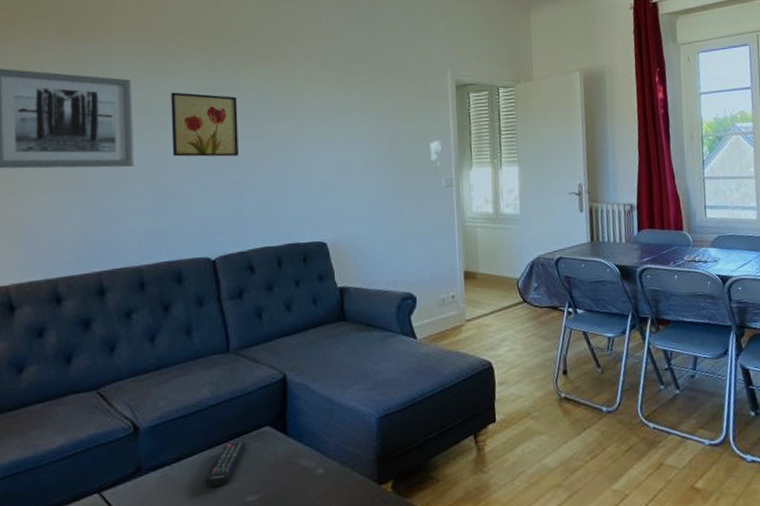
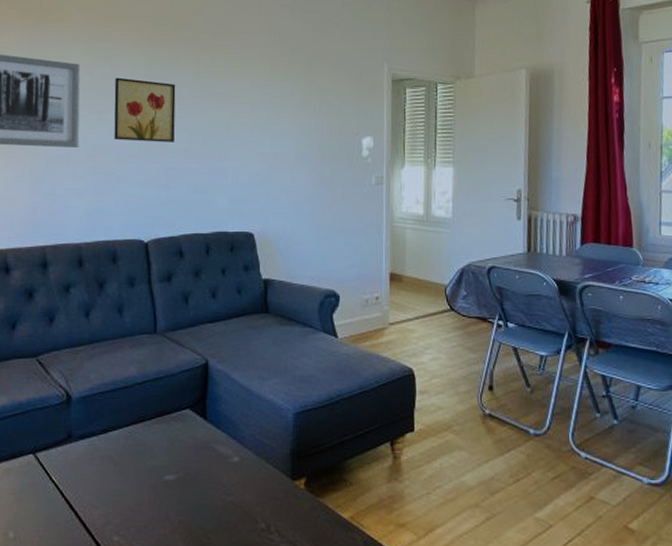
remote control: present [205,442,247,488] -> none [128,422,168,462]

